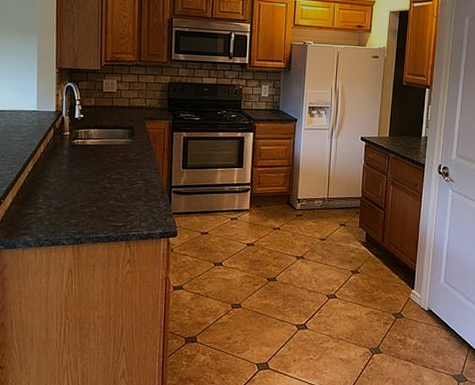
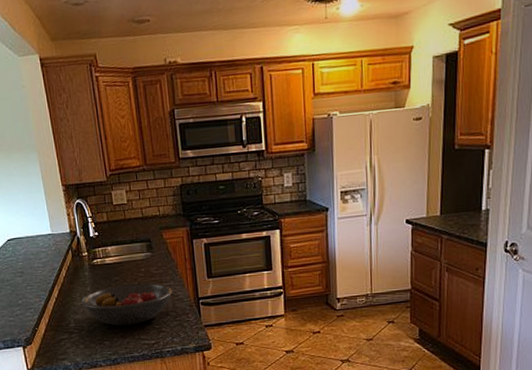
fruit bowl: none [55,166,147,207] -> present [81,283,172,326]

